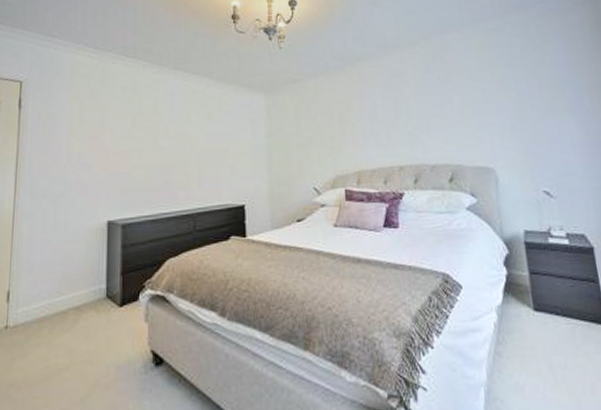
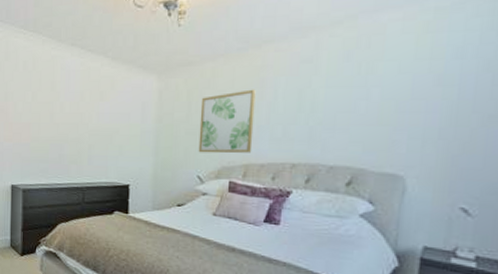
wall art: none [308,101,362,165] -> present [198,89,256,154]

